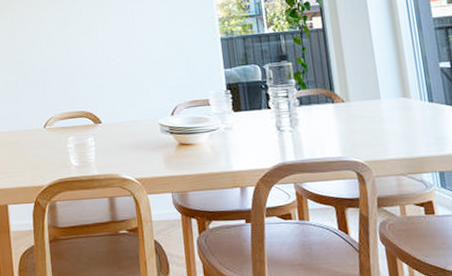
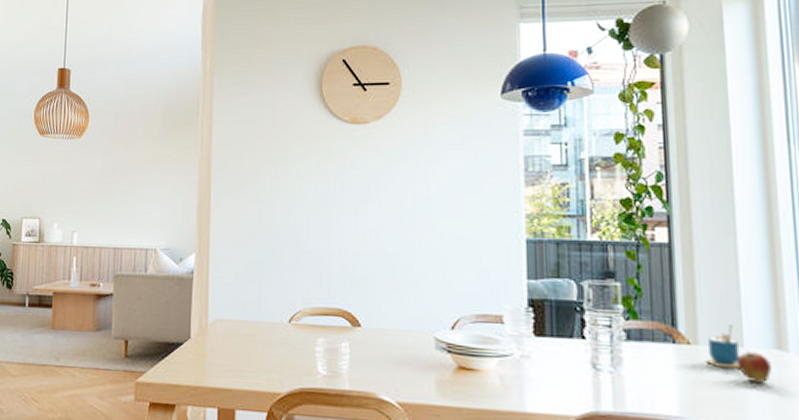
cup: none [356,83,379,116] -> present [706,324,741,368]
fruit: none [377,100,402,124] -> present [737,350,773,382]

